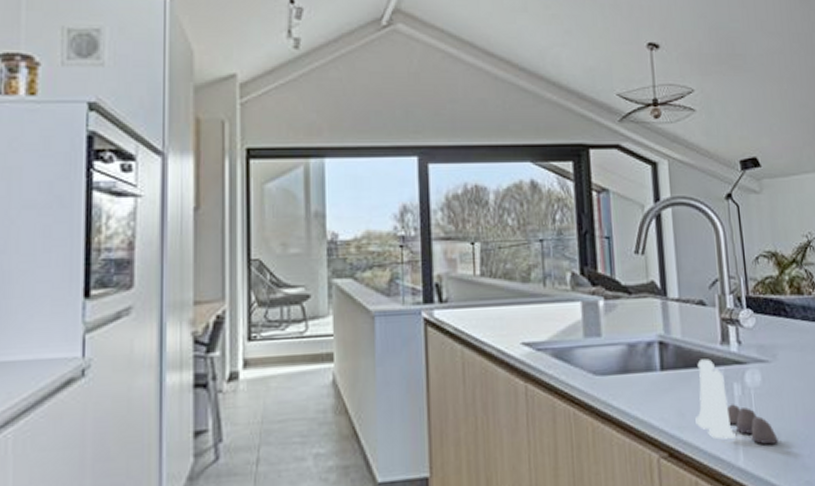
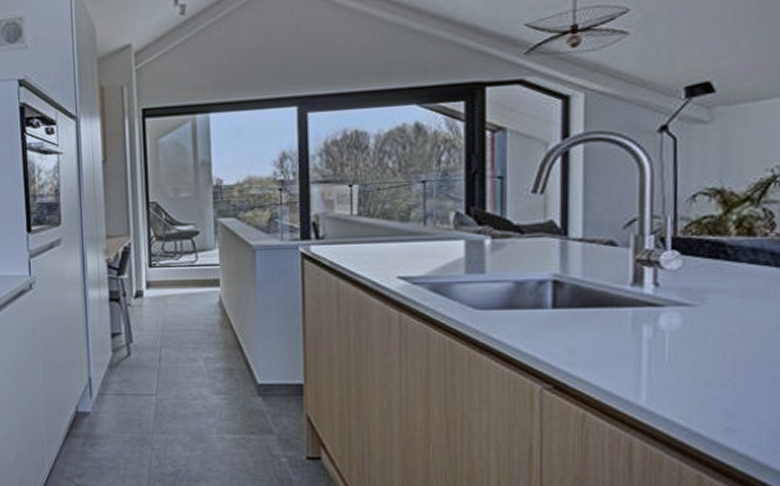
salt and pepper shaker set: present [695,358,780,445] -> none [590,299,697,388]

